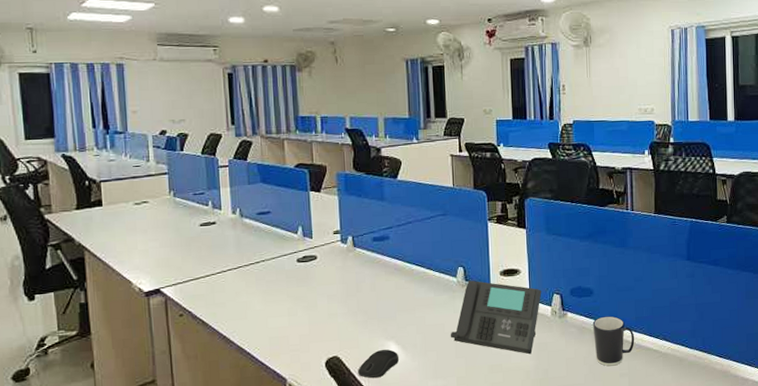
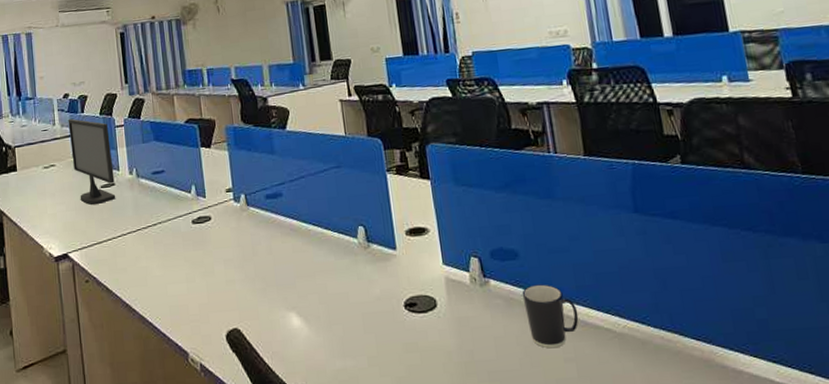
computer monitor: none [164,156,217,242] -> present [68,118,116,205]
computer mouse: present [358,349,399,379] -> none [260,322,302,355]
phone: present [450,280,542,355] -> none [355,241,457,331]

